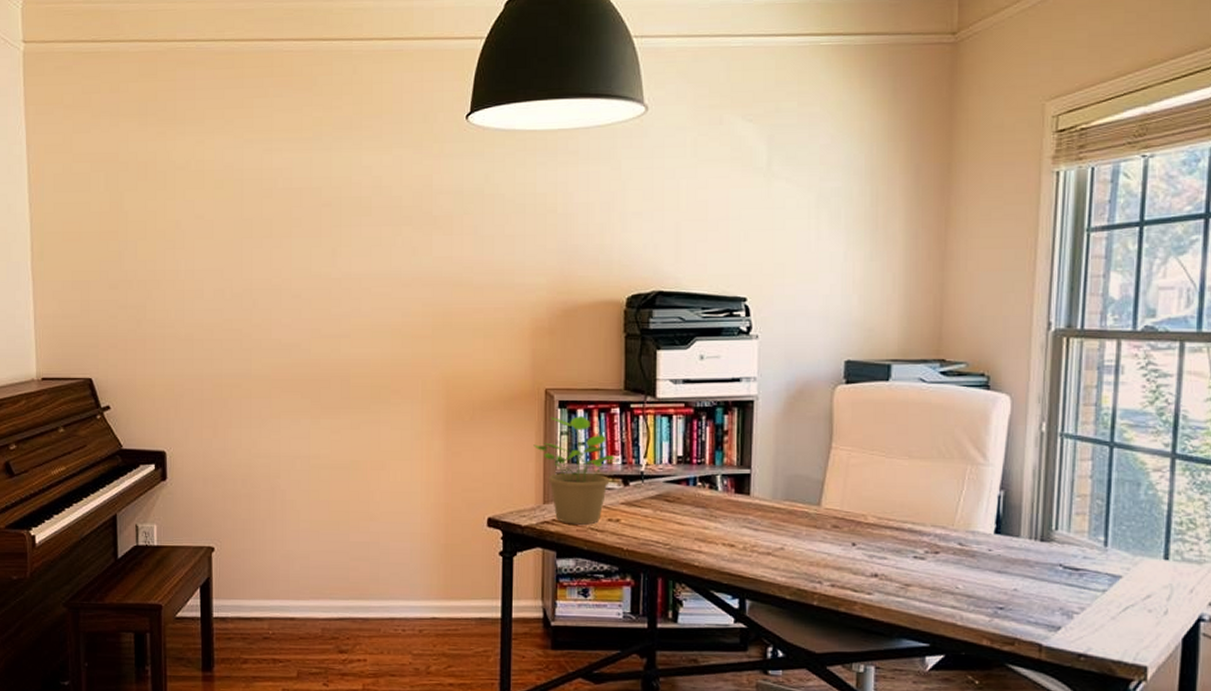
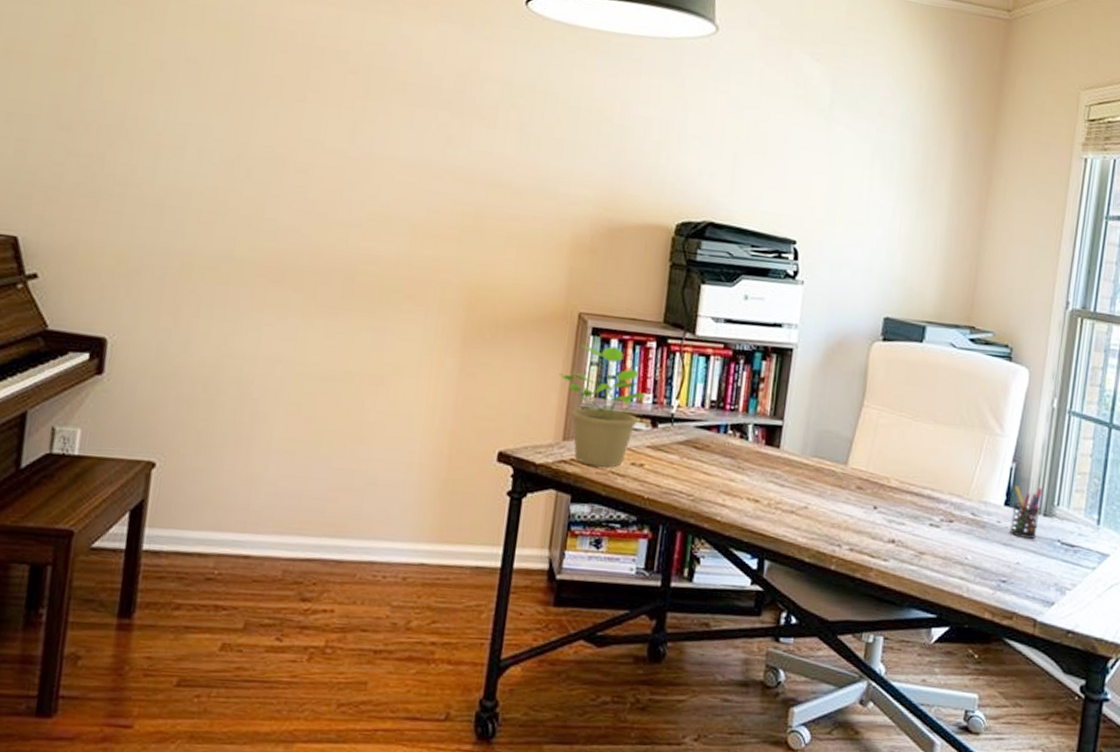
pen holder: none [1003,513,1036,565] -> present [1010,486,1042,539]

